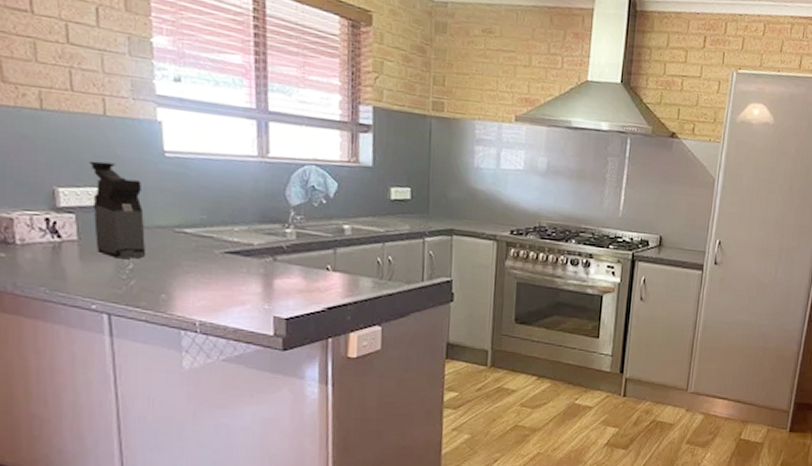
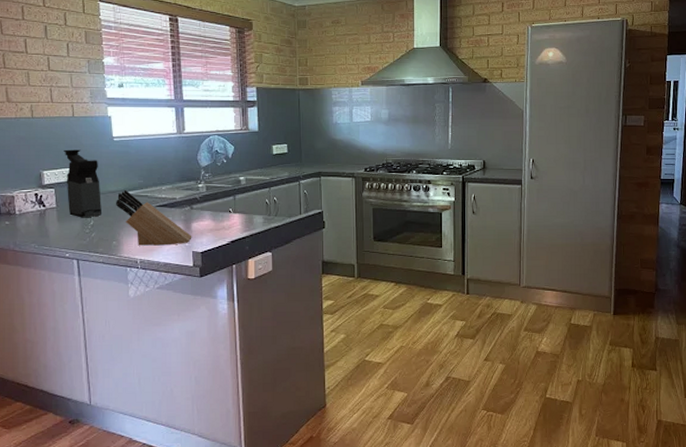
knife block: none [167,225,274,306] -> present [116,189,192,246]

